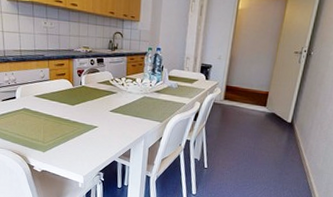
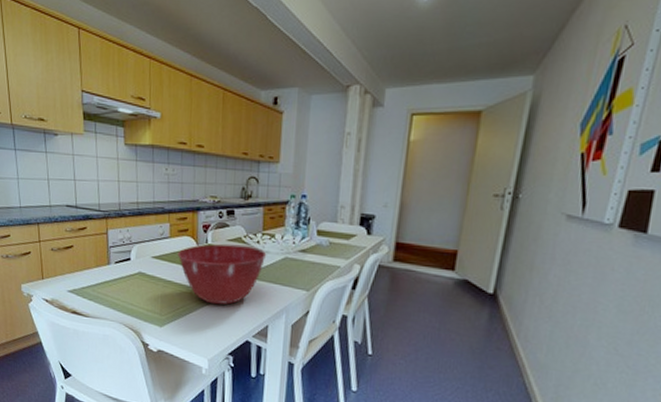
mixing bowl: none [56,85,130,134] -> present [177,243,267,305]

